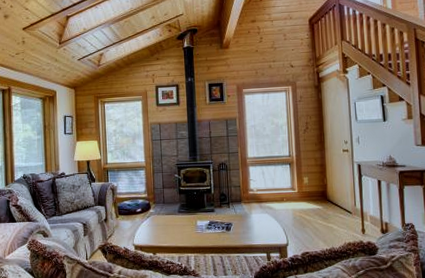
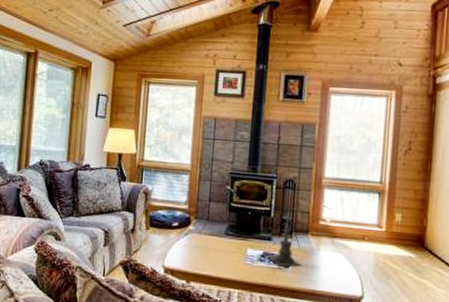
candle holder: none [212,189,239,231] -> present [267,213,301,267]

